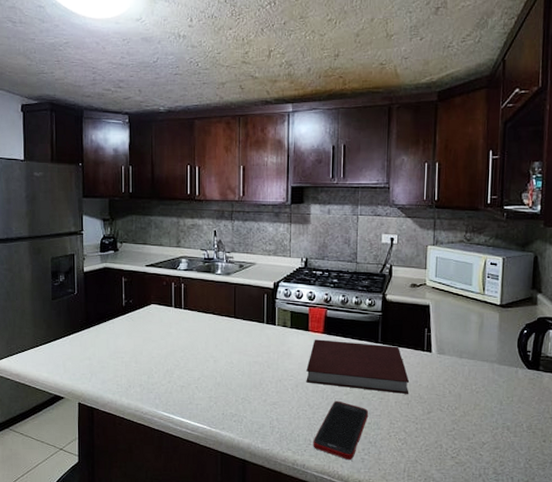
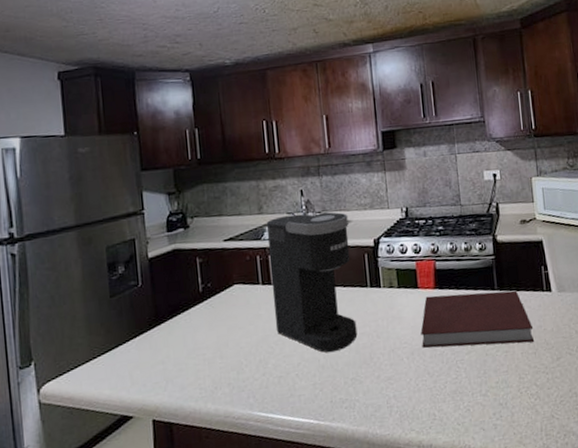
coffee maker: none [182,251,253,374] -> present [266,211,358,353]
cell phone: present [313,401,369,460] -> none [437,362,495,429]

